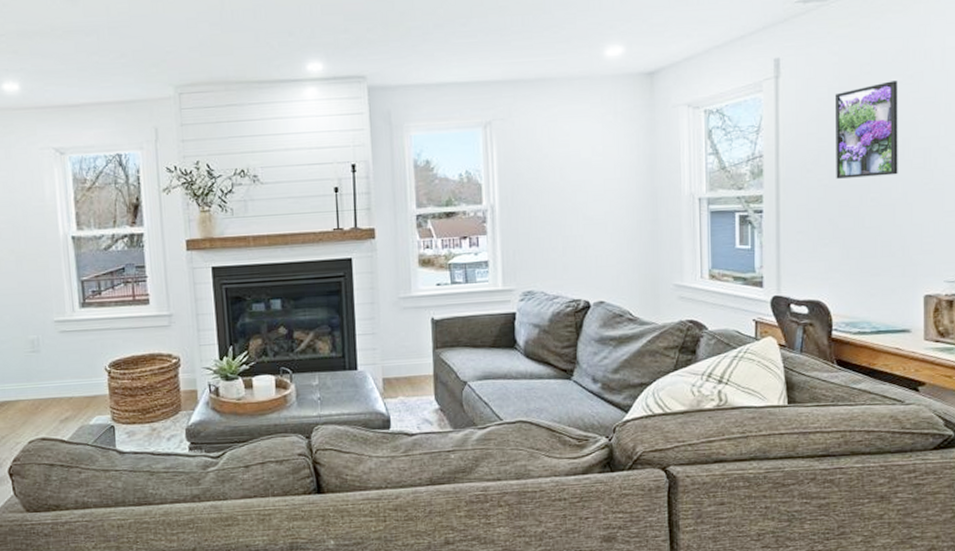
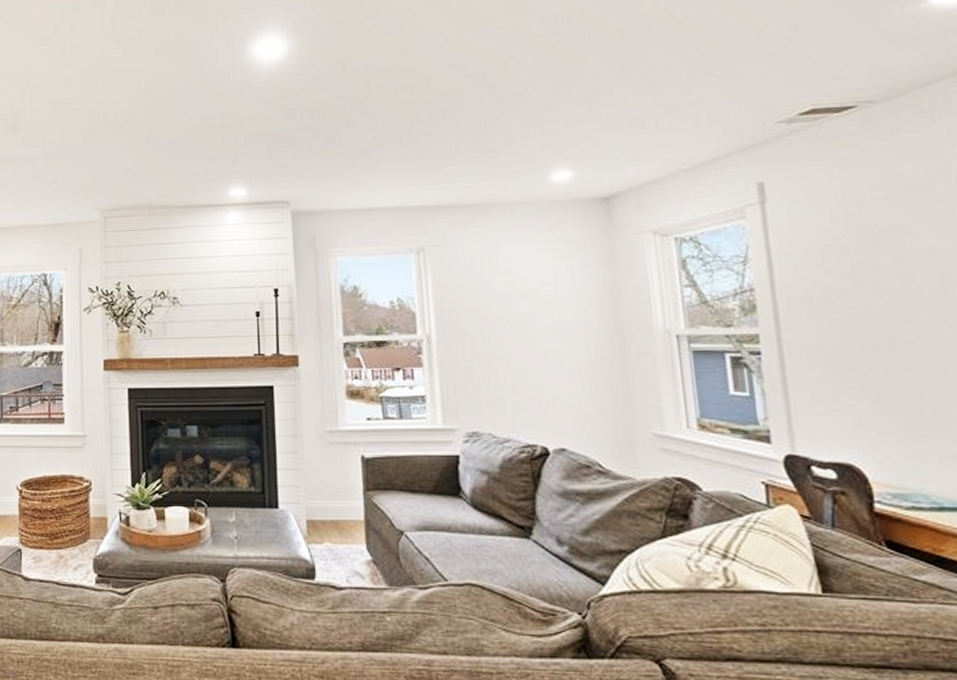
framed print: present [836,81,898,179] -> none [841,207,940,318]

